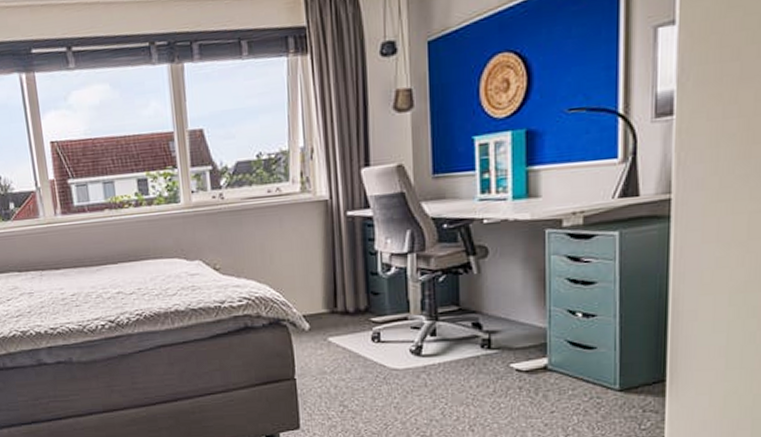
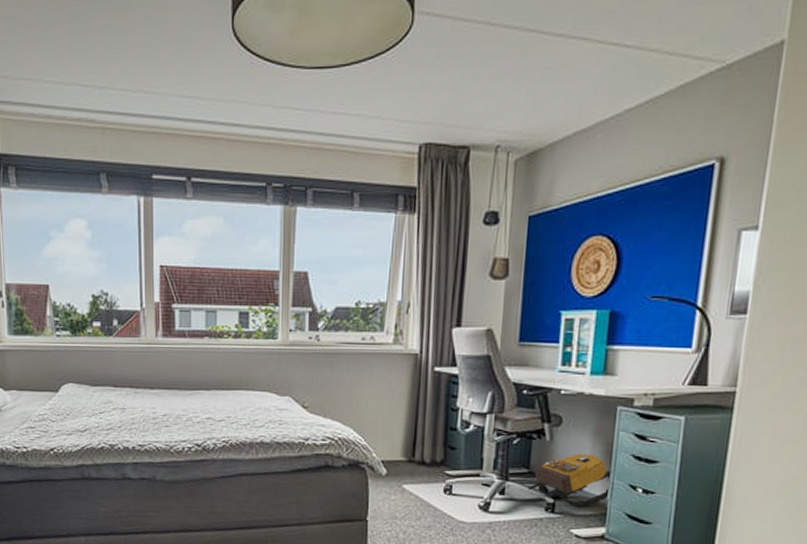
backpack: none [459,283,549,341] -> present [527,453,614,508]

